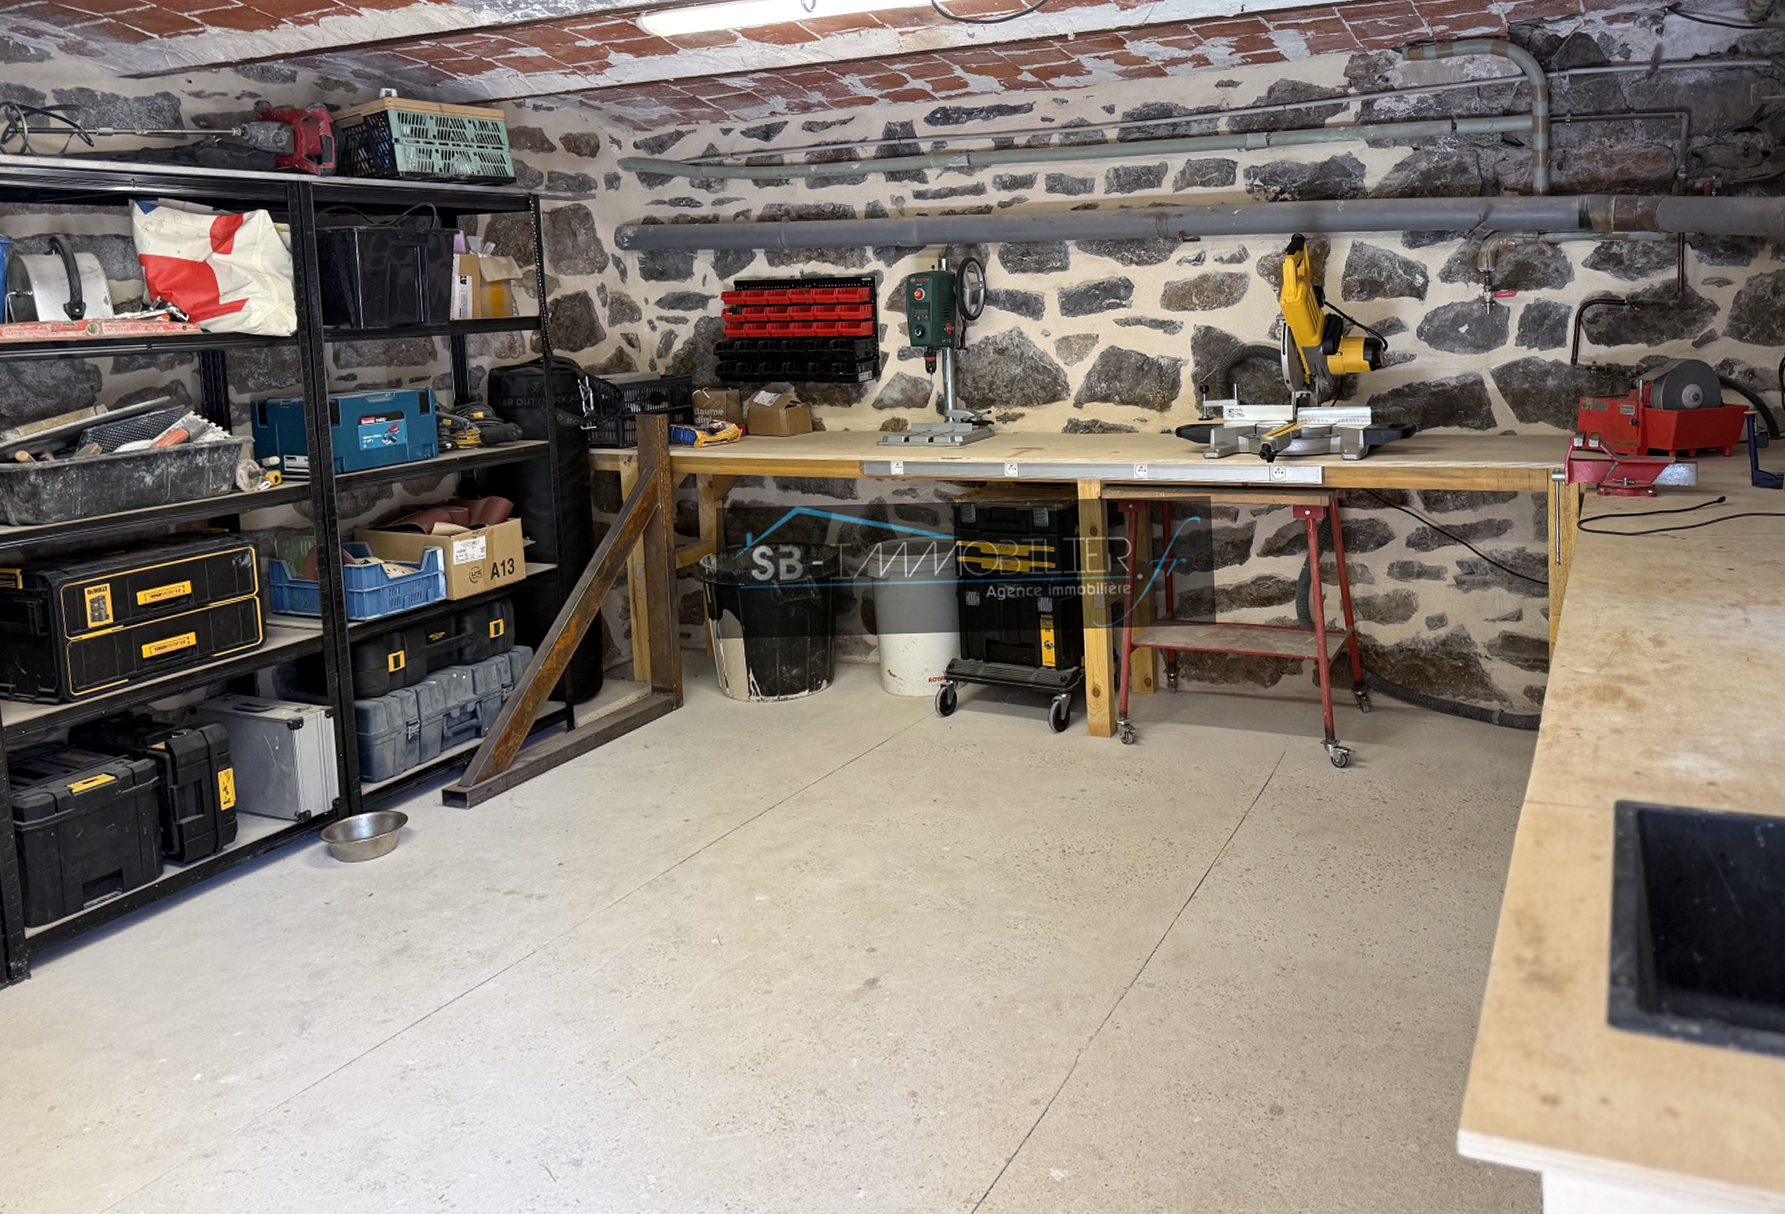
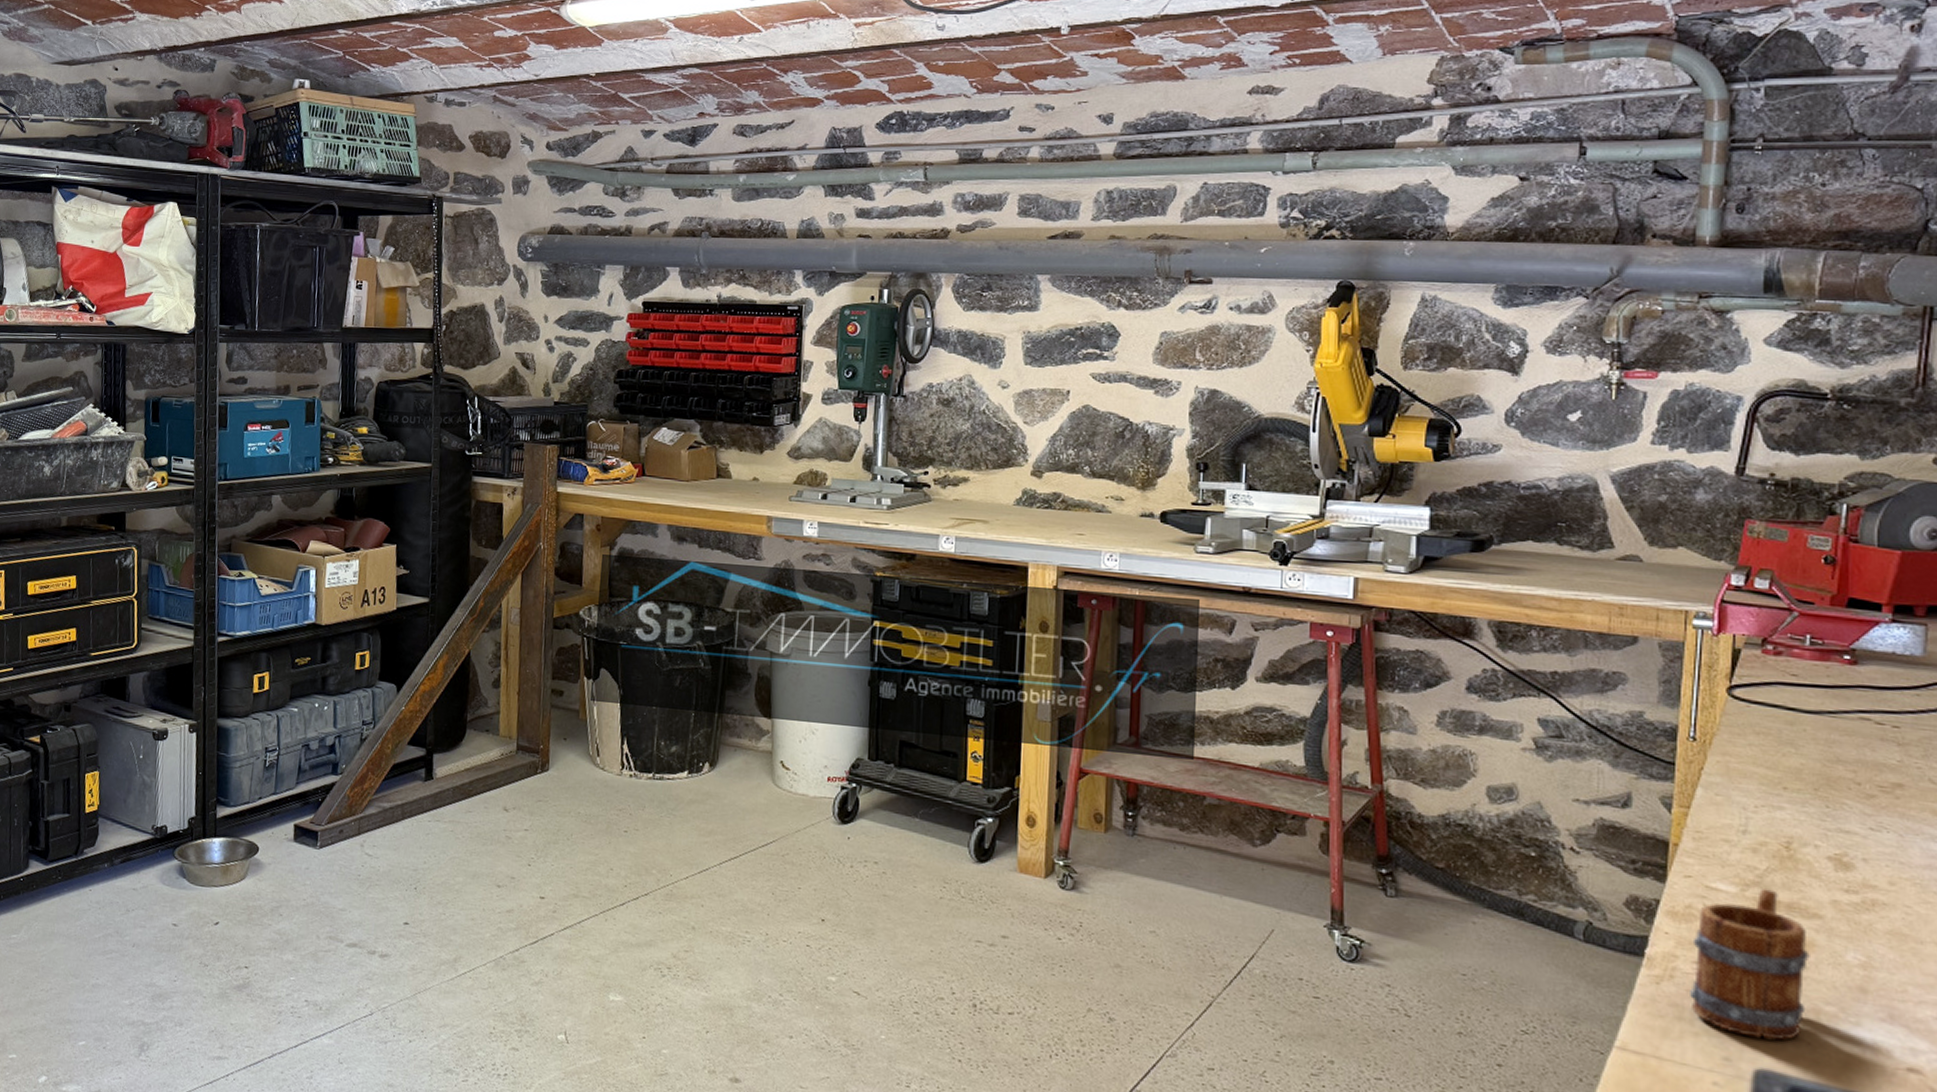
mug: none [1569,667,1644,778] -> present [1690,888,1810,1041]

